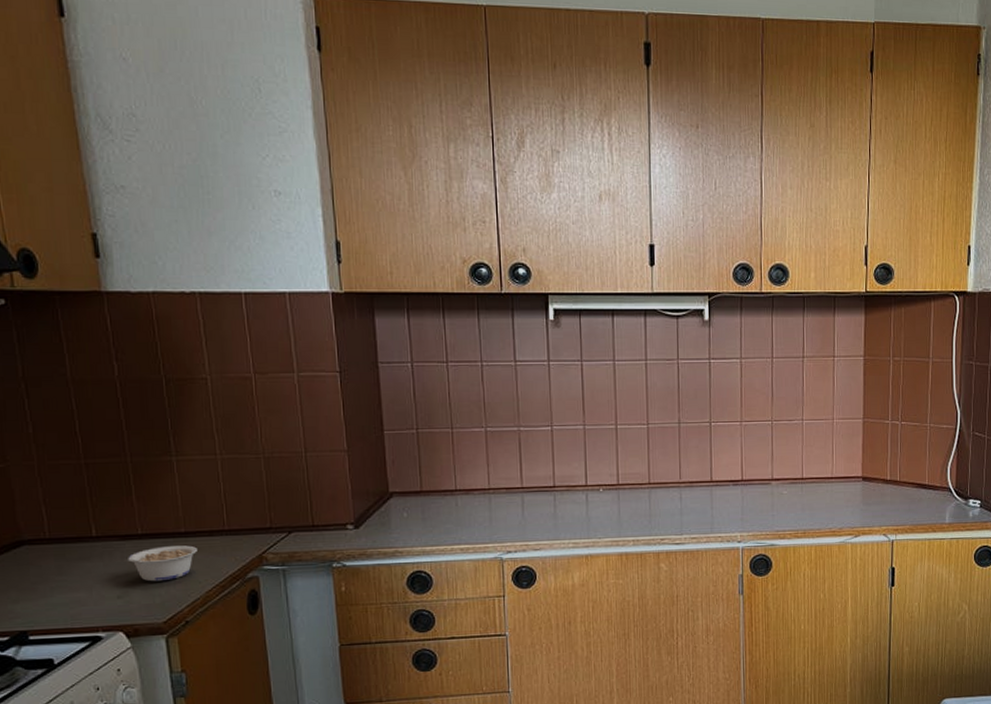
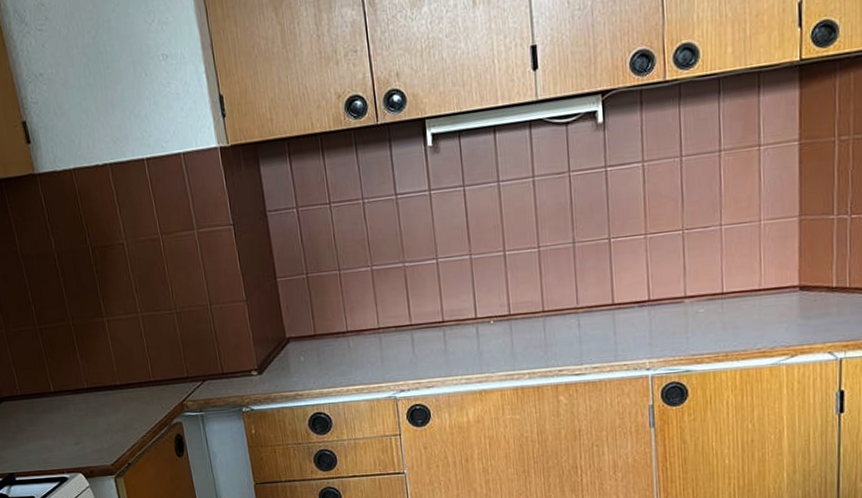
legume: present [125,545,197,582] -> none [77,396,131,430]

